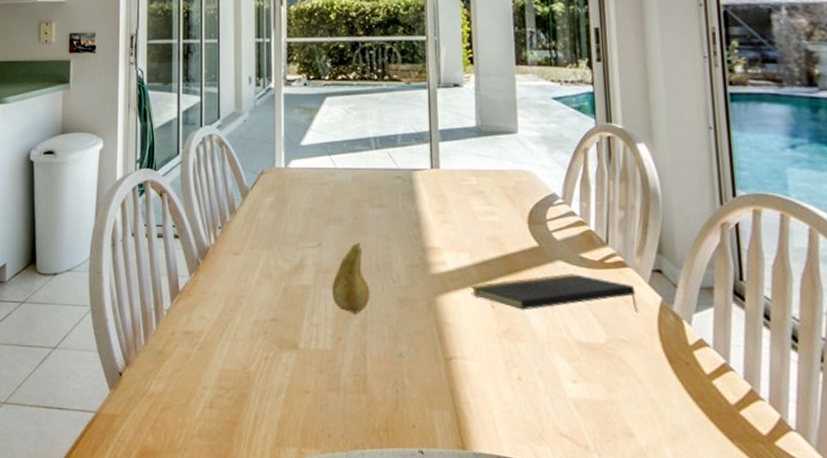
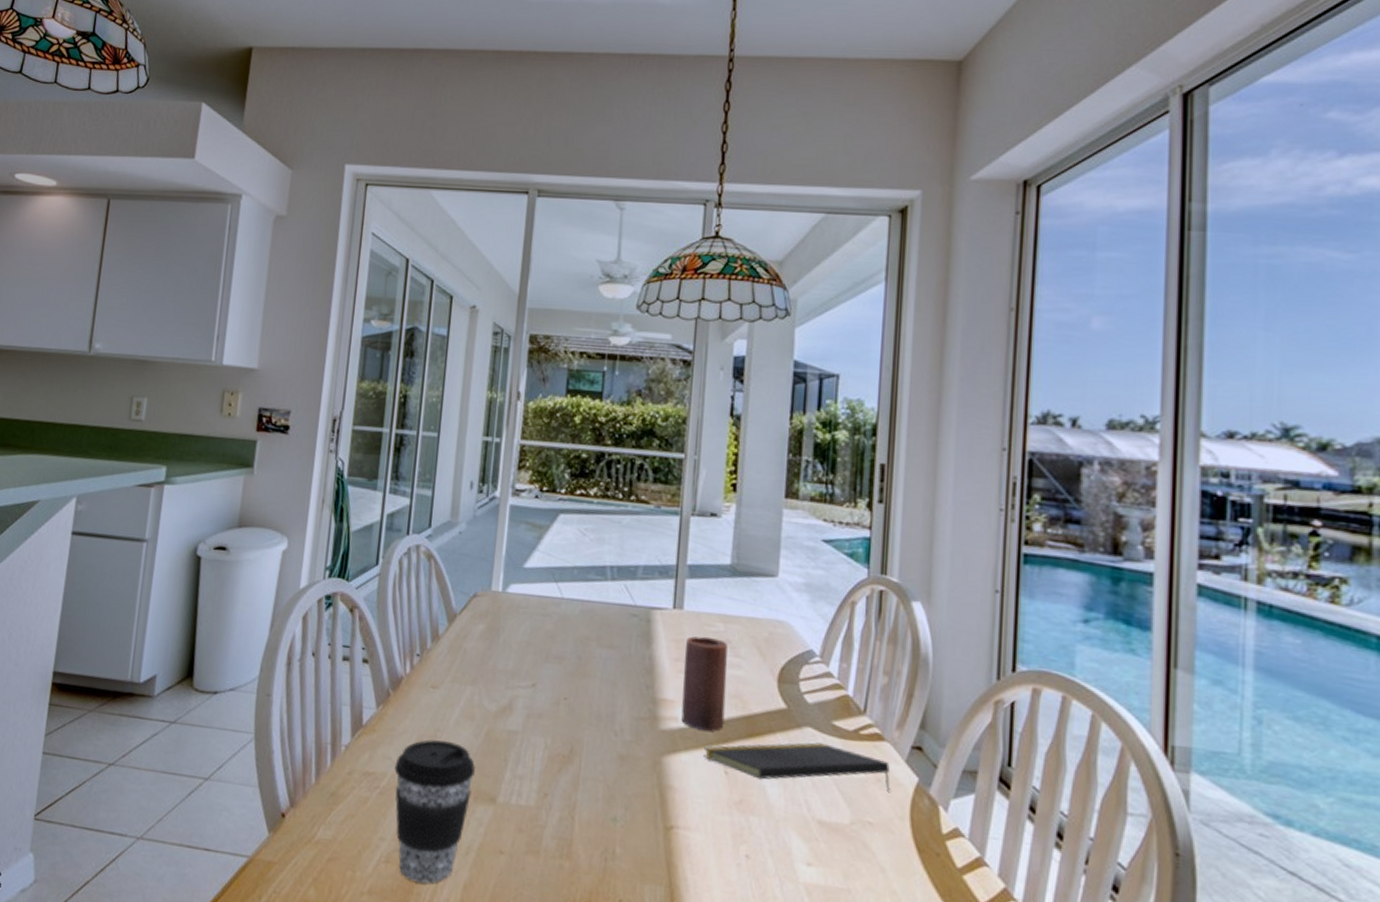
coffee cup: none [209,299,277,423] -> present [394,739,475,884]
fruit: present [332,242,370,313] -> none [542,686,587,767]
candle: none [444,190,486,271] -> present [681,636,728,732]

